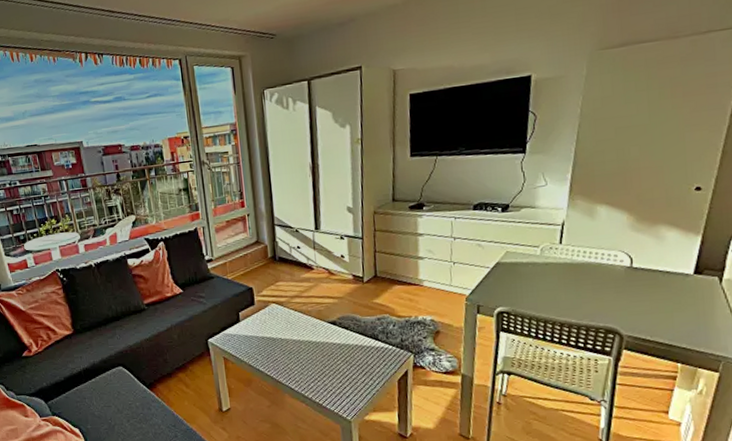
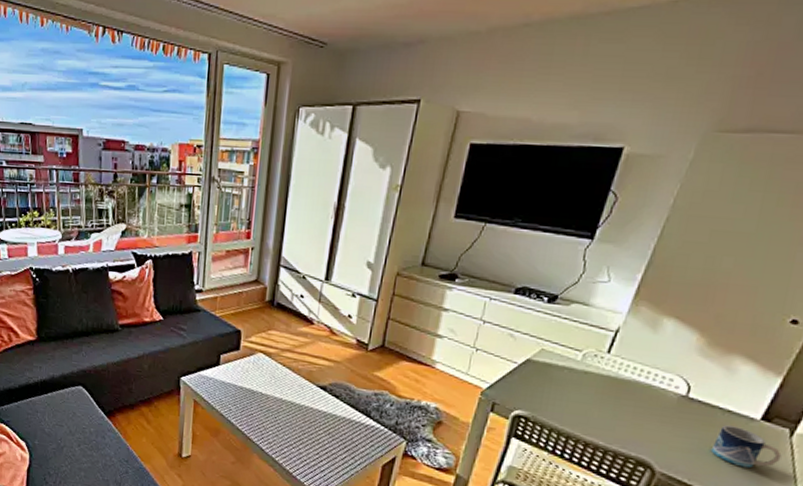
mug: none [661,283,718,317] -> present [710,425,782,469]

